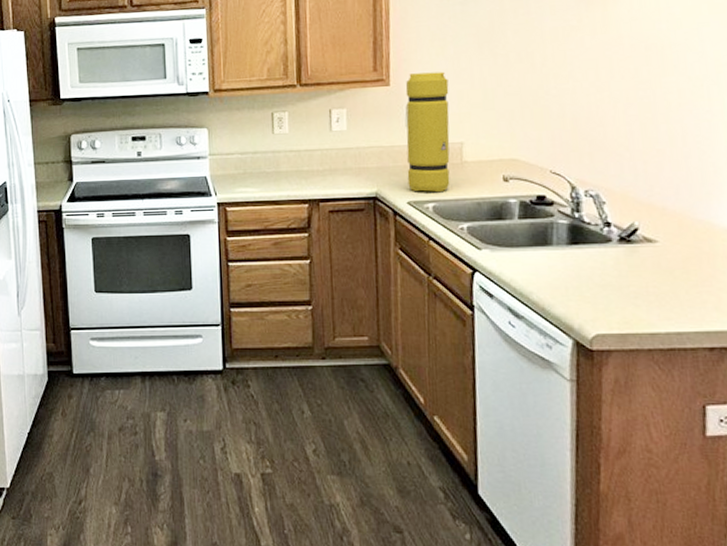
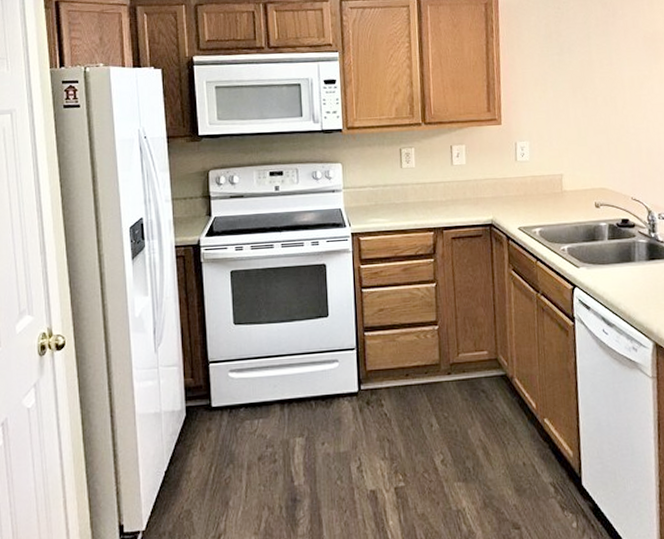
canister: present [405,71,450,192] -> none [514,112,553,219]

